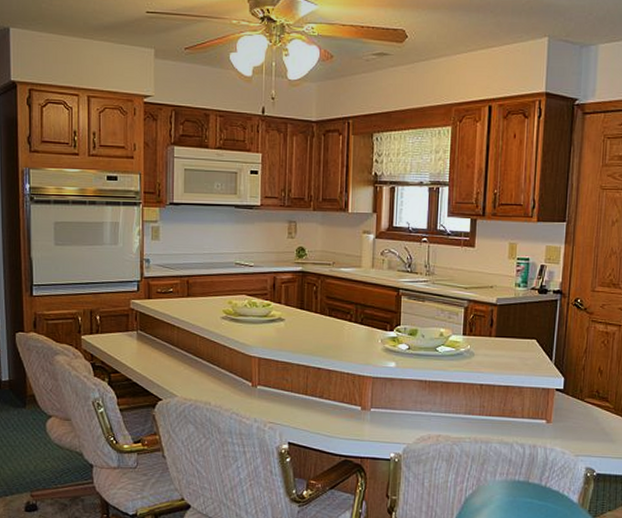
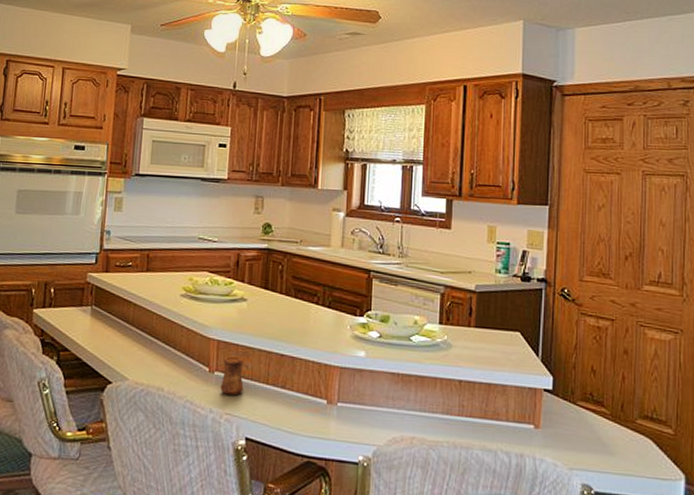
cup: none [263,371,285,406] -> present [220,356,244,396]

